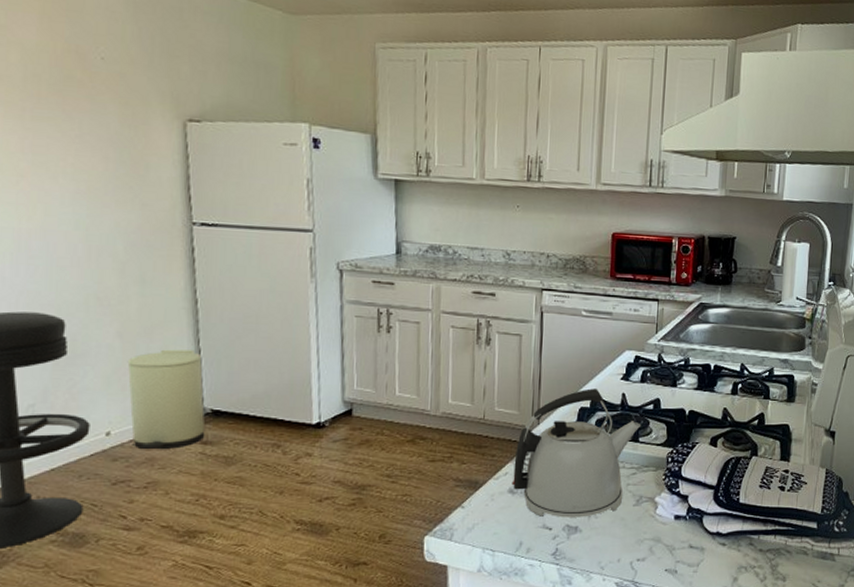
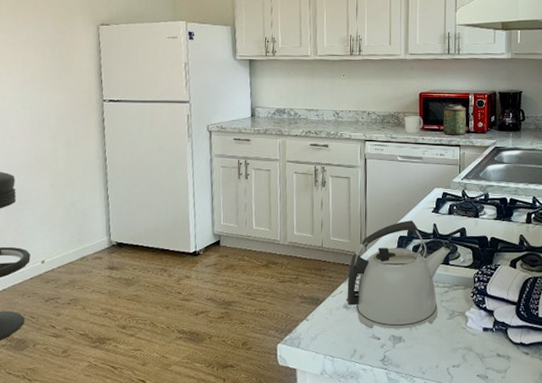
pedal bin: present [127,349,205,449] -> none [57,196,111,273]
mug: none [592,261,616,284] -> present [404,116,424,134]
canister: none [638,249,668,288] -> present [443,104,466,135]

